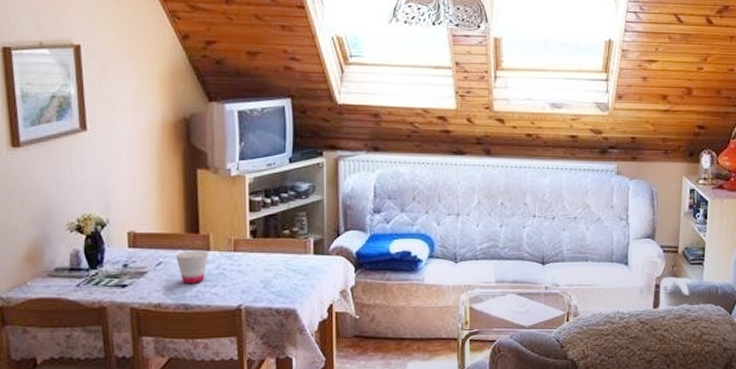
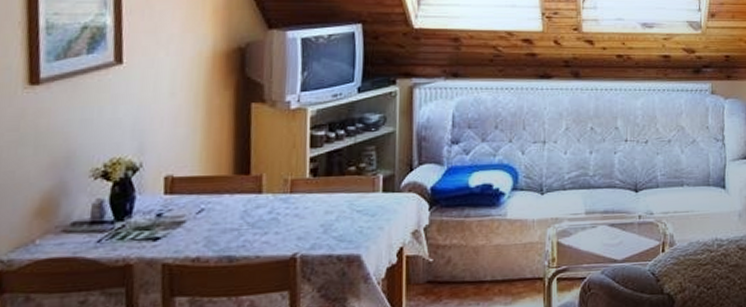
cup: present [176,250,208,284] -> none [221,193,260,232]

